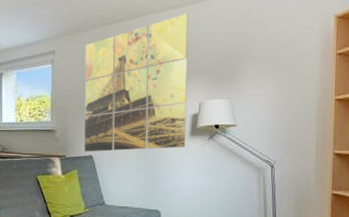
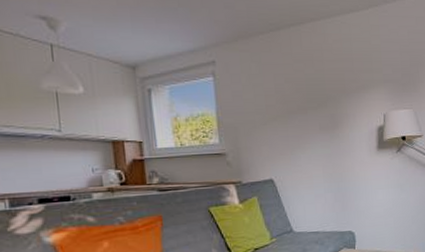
wall art: present [84,14,189,152] -> none [251,19,374,176]

